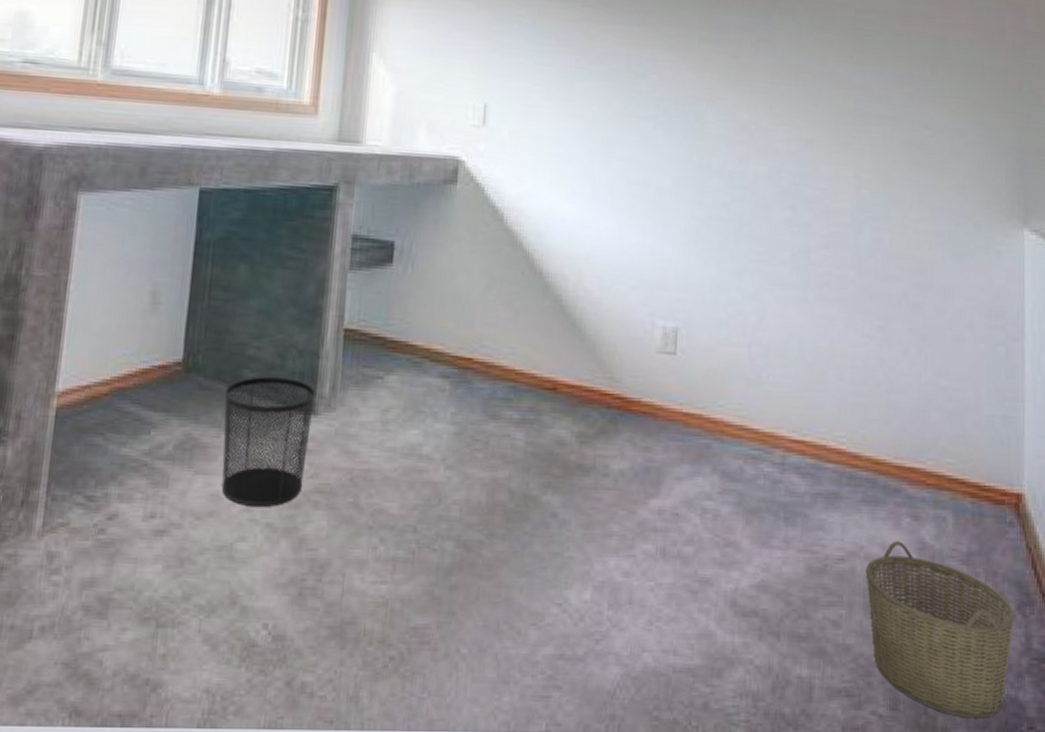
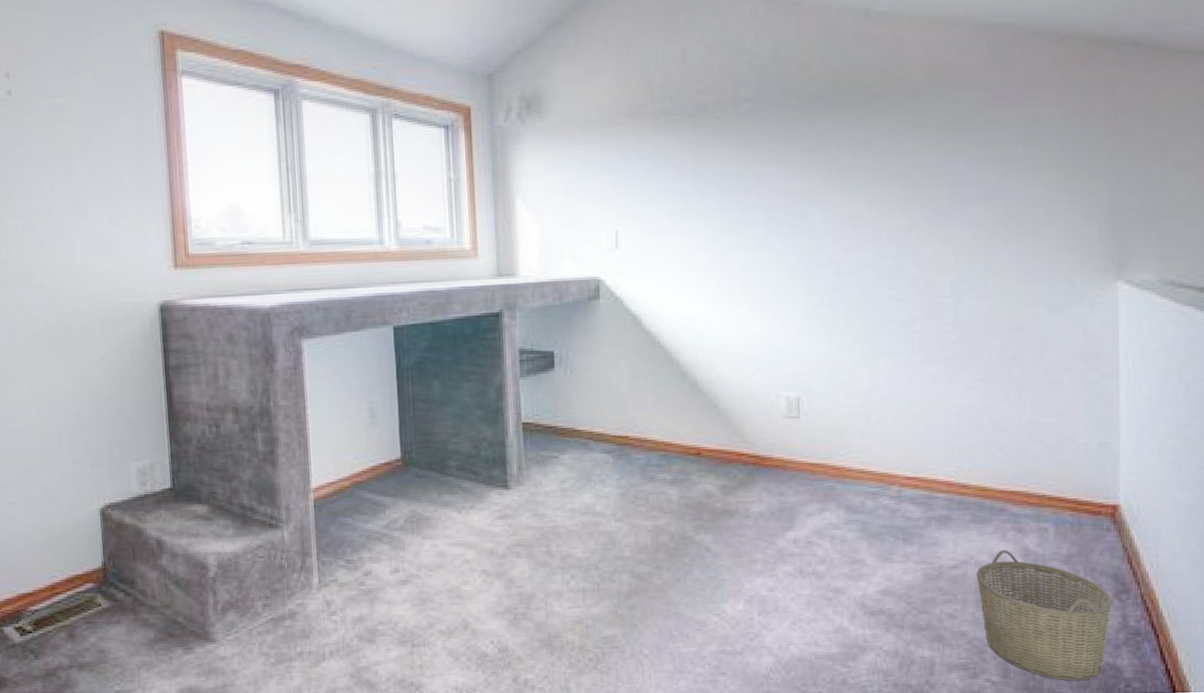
waste bin: present [221,376,317,508] -> none [436,463,507,560]

